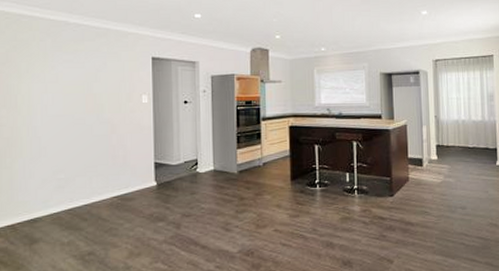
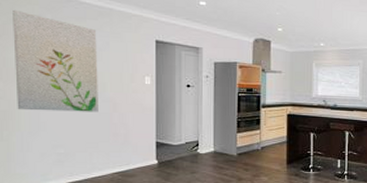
wall art: none [15,36,97,137] -> present [13,9,98,112]

